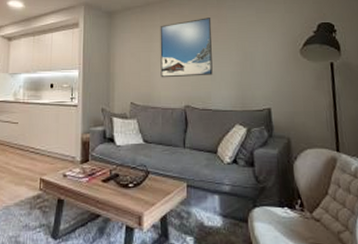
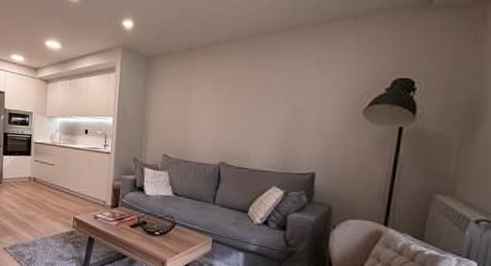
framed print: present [160,18,213,78] -> none [197,67,262,132]

